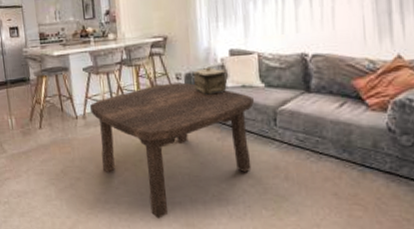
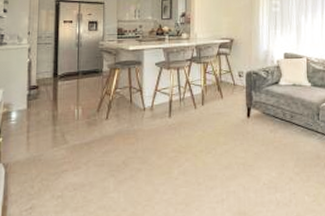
coffee table: present [89,82,254,219] -> none [158,80,302,208]
decorative box: present [194,66,227,95] -> none [254,67,281,91]

